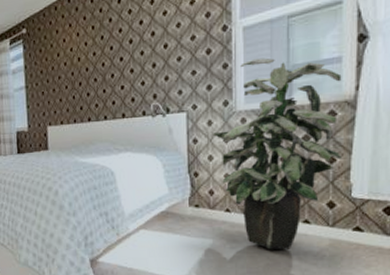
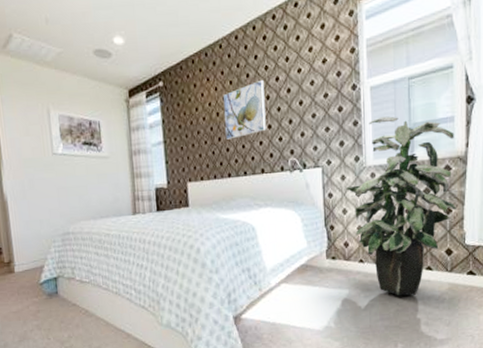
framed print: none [84,23,128,84] -> present [222,79,266,140]

